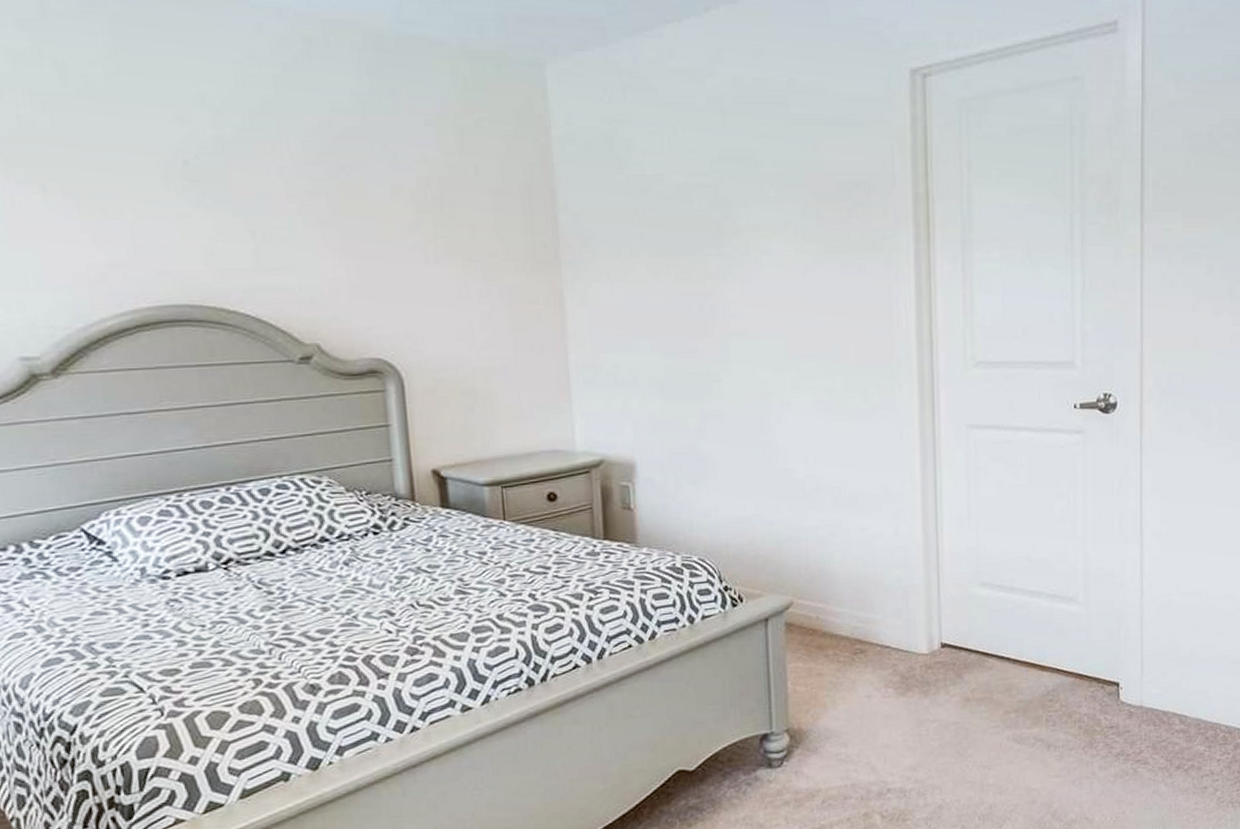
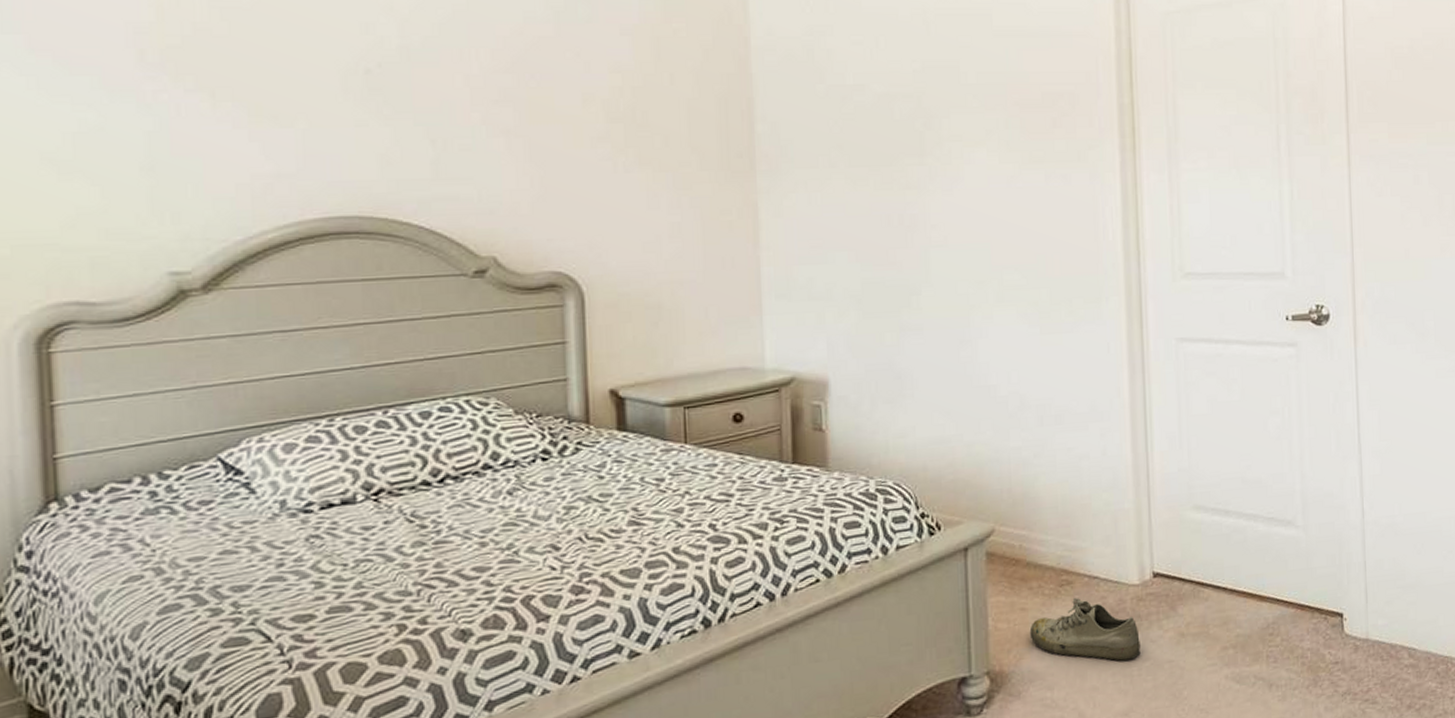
shoe: none [825,664,928,722] -> present [1029,597,1141,661]

